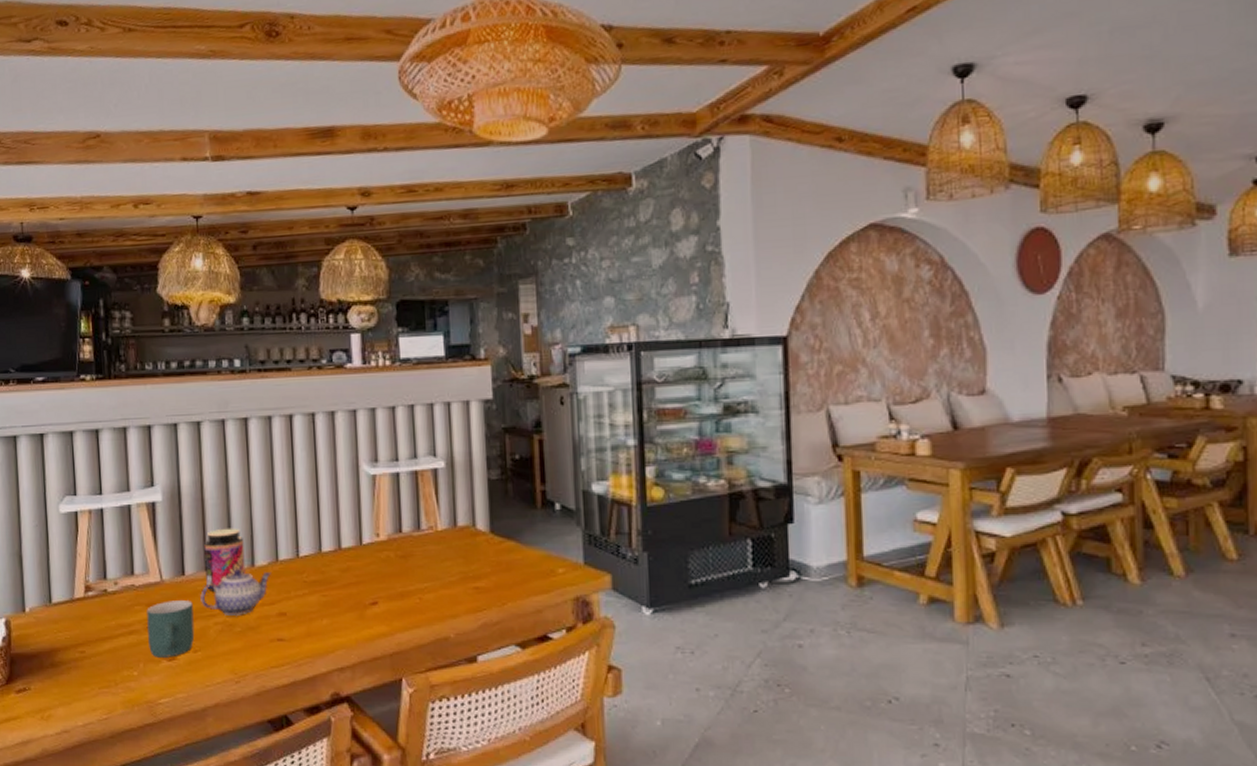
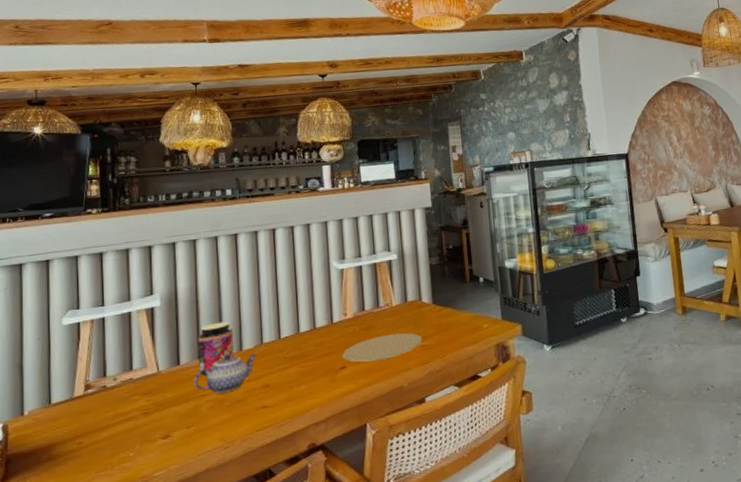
mug: present [147,601,195,658] -> none [144,385,188,438]
plate: none [373,566,476,601] -> present [342,332,422,363]

